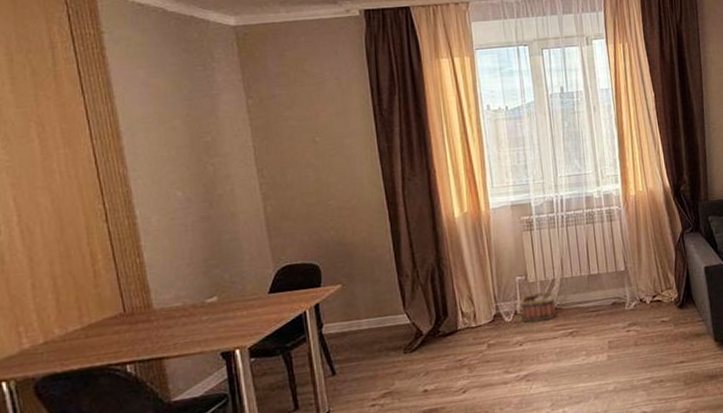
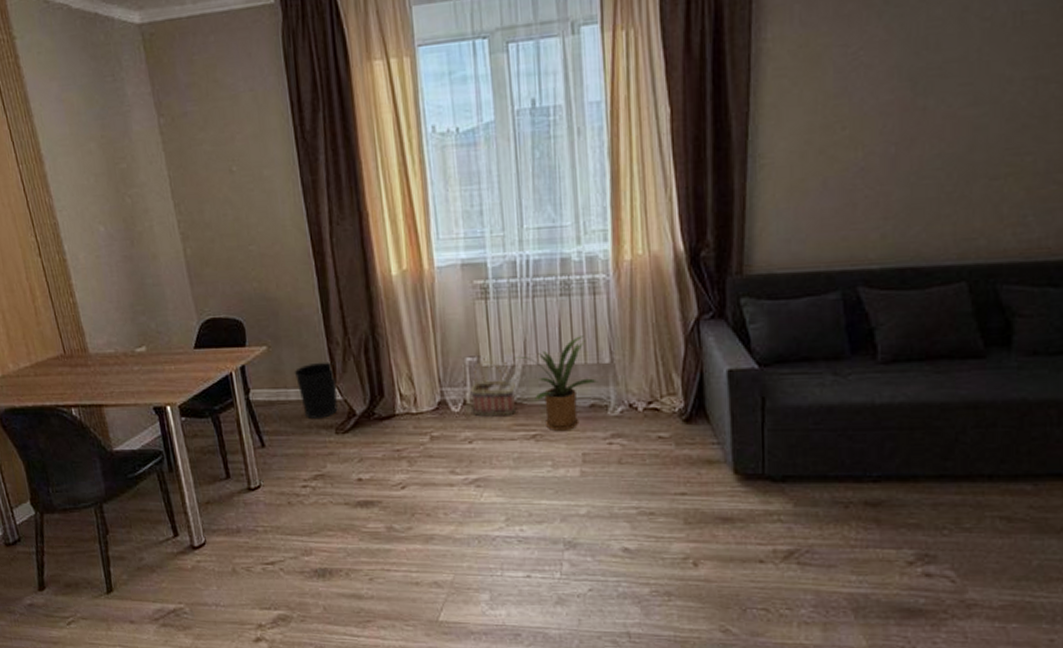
wastebasket: none [366,292,406,343] -> present [294,362,338,418]
house plant: none [554,252,617,327] -> present [515,335,598,432]

